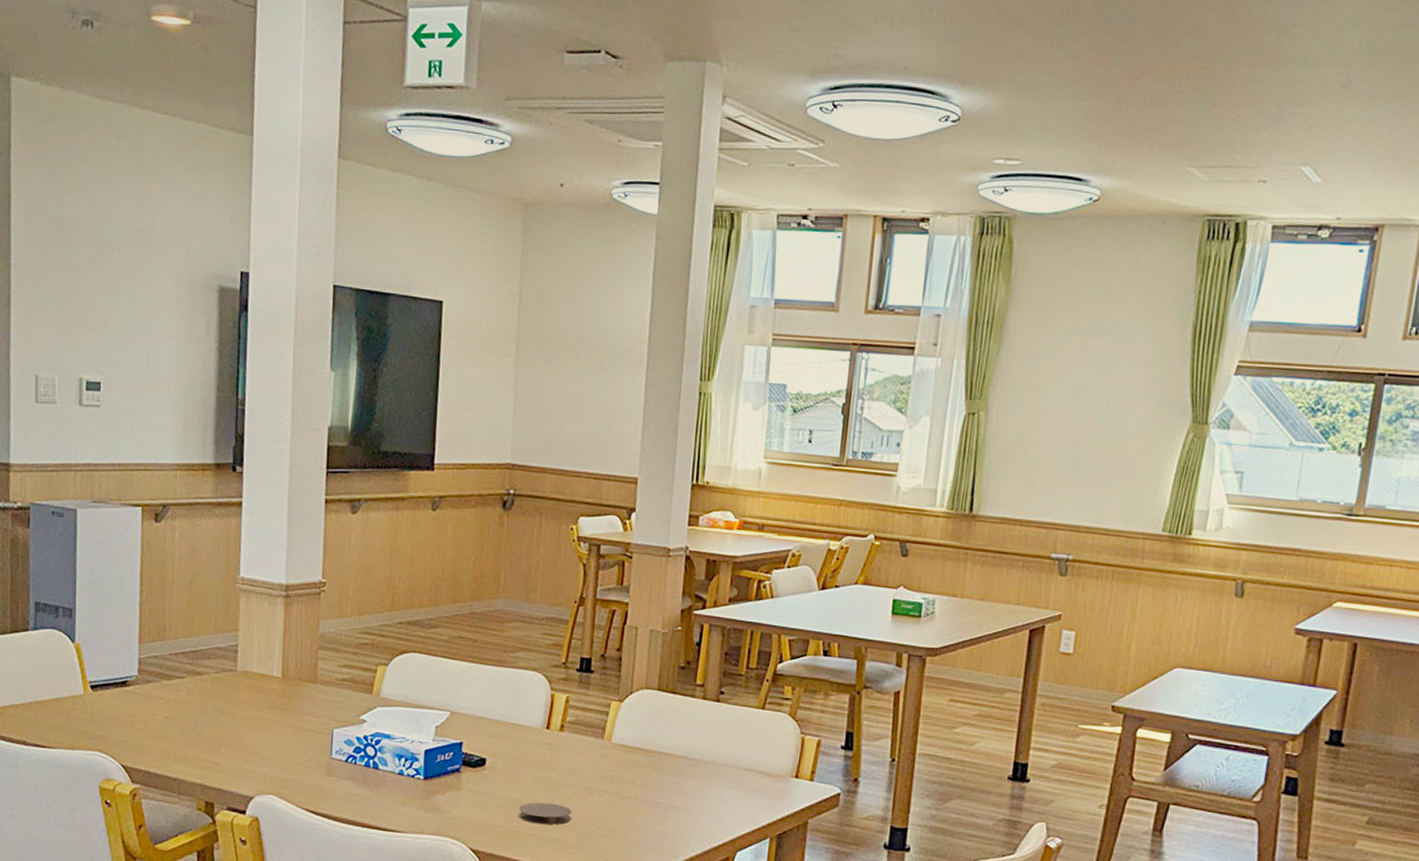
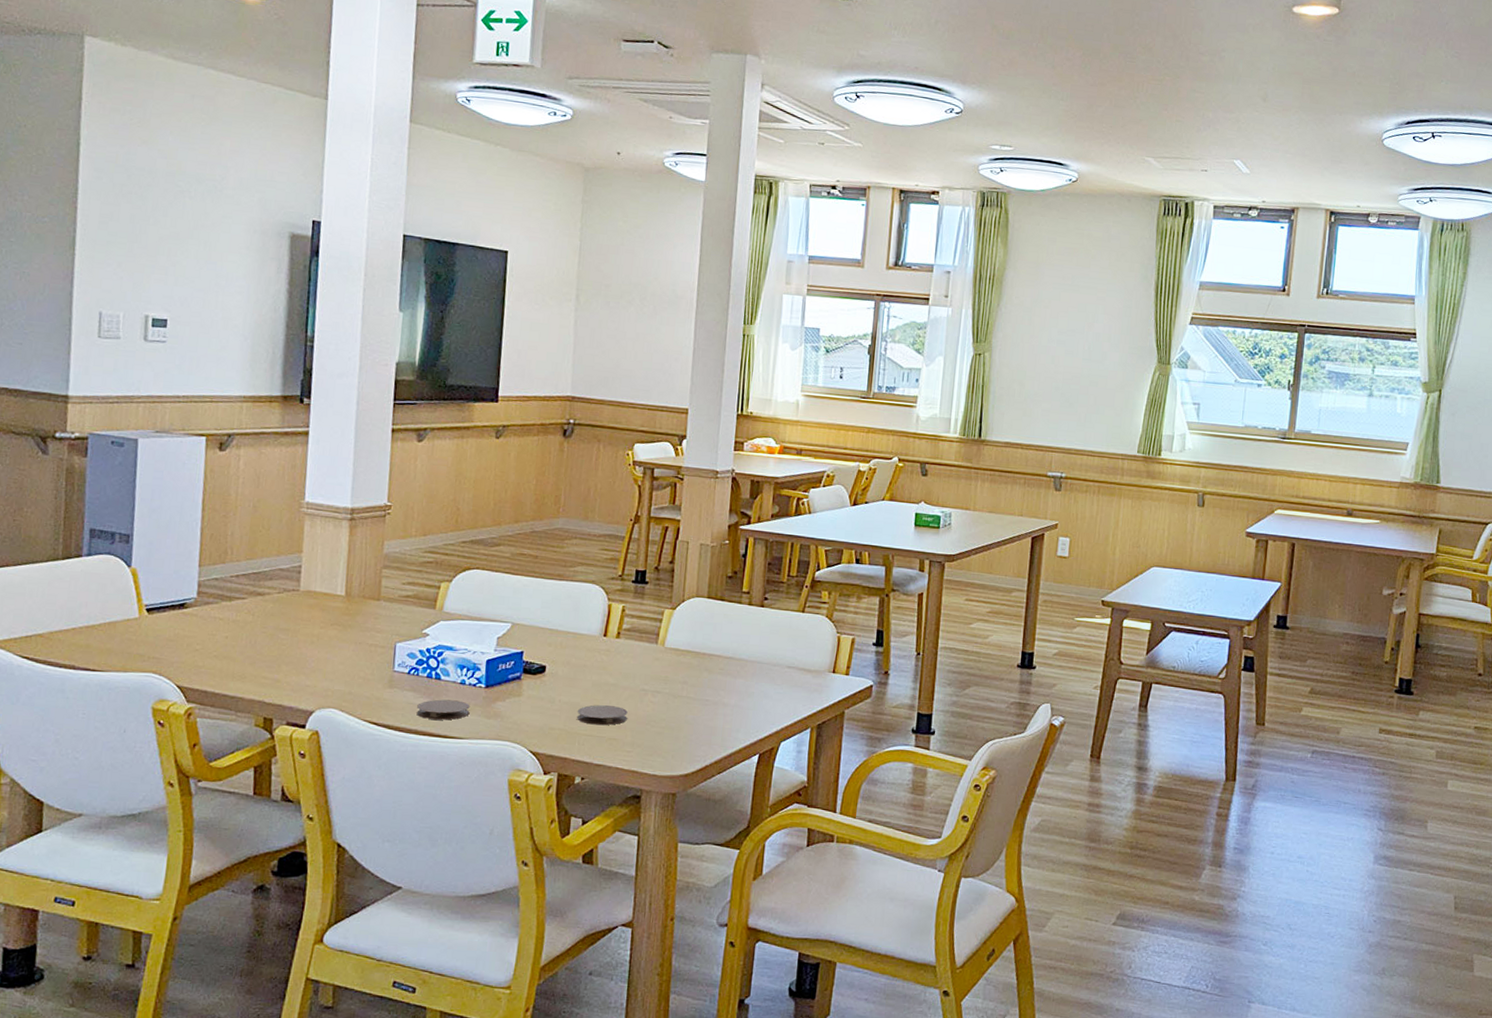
coaster: none [355,789,409,812] -> present [416,699,471,720]

